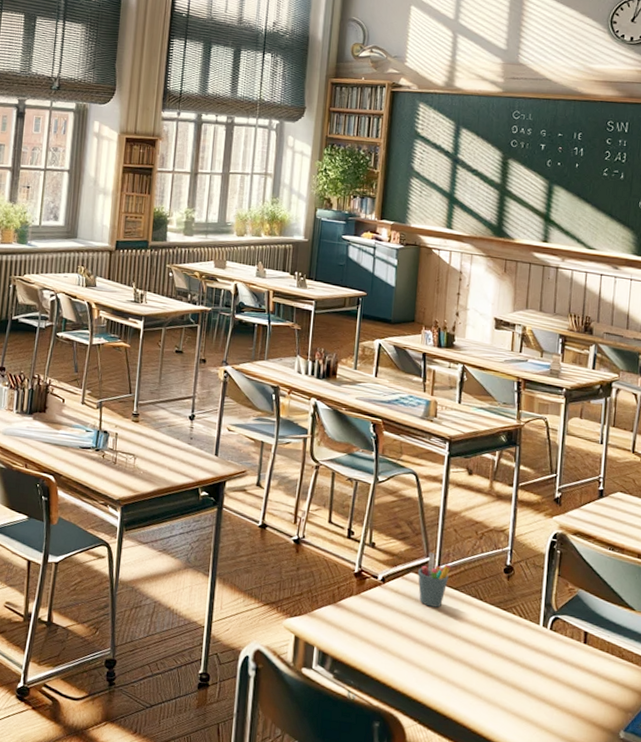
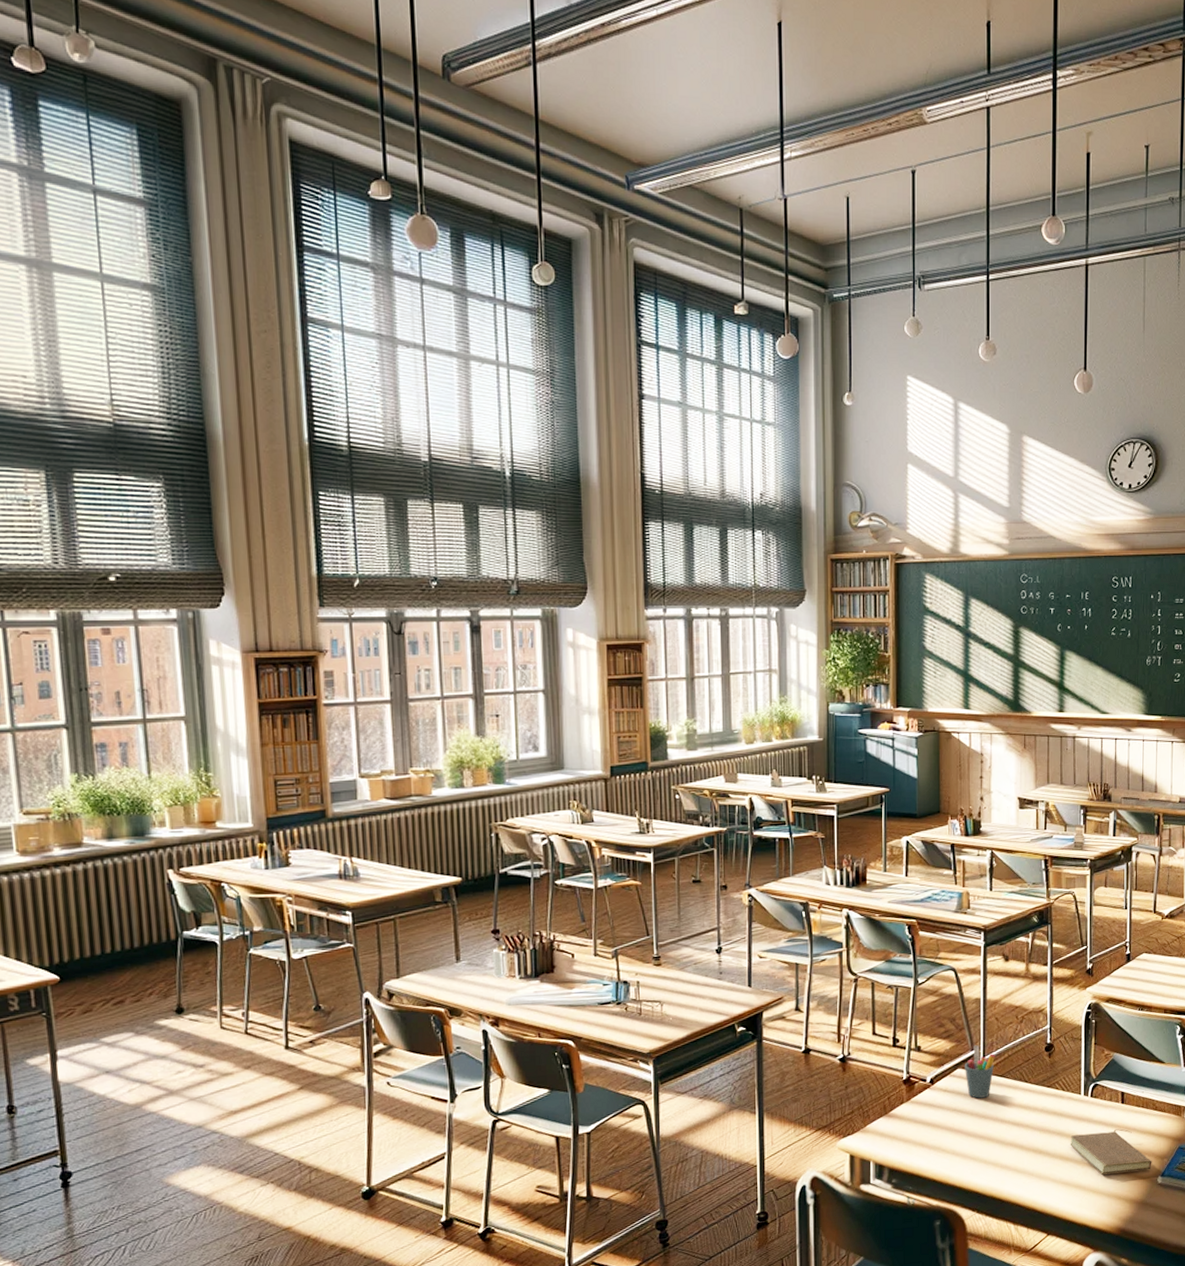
book: none [523,665,615,721] -> present [1070,1129,1152,1175]

